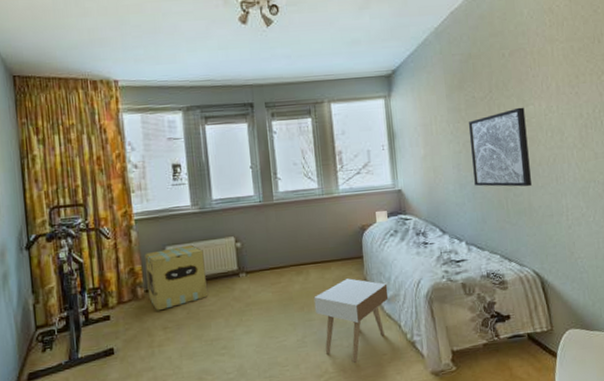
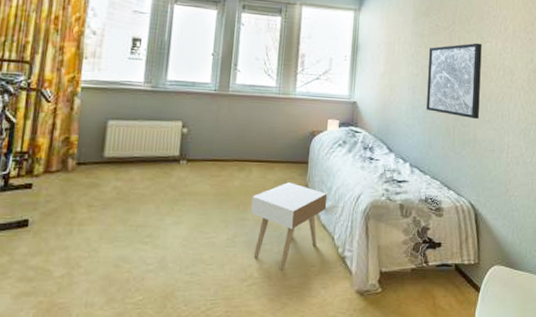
cardboard box: present [145,244,208,311] -> none [79,122,147,187]

